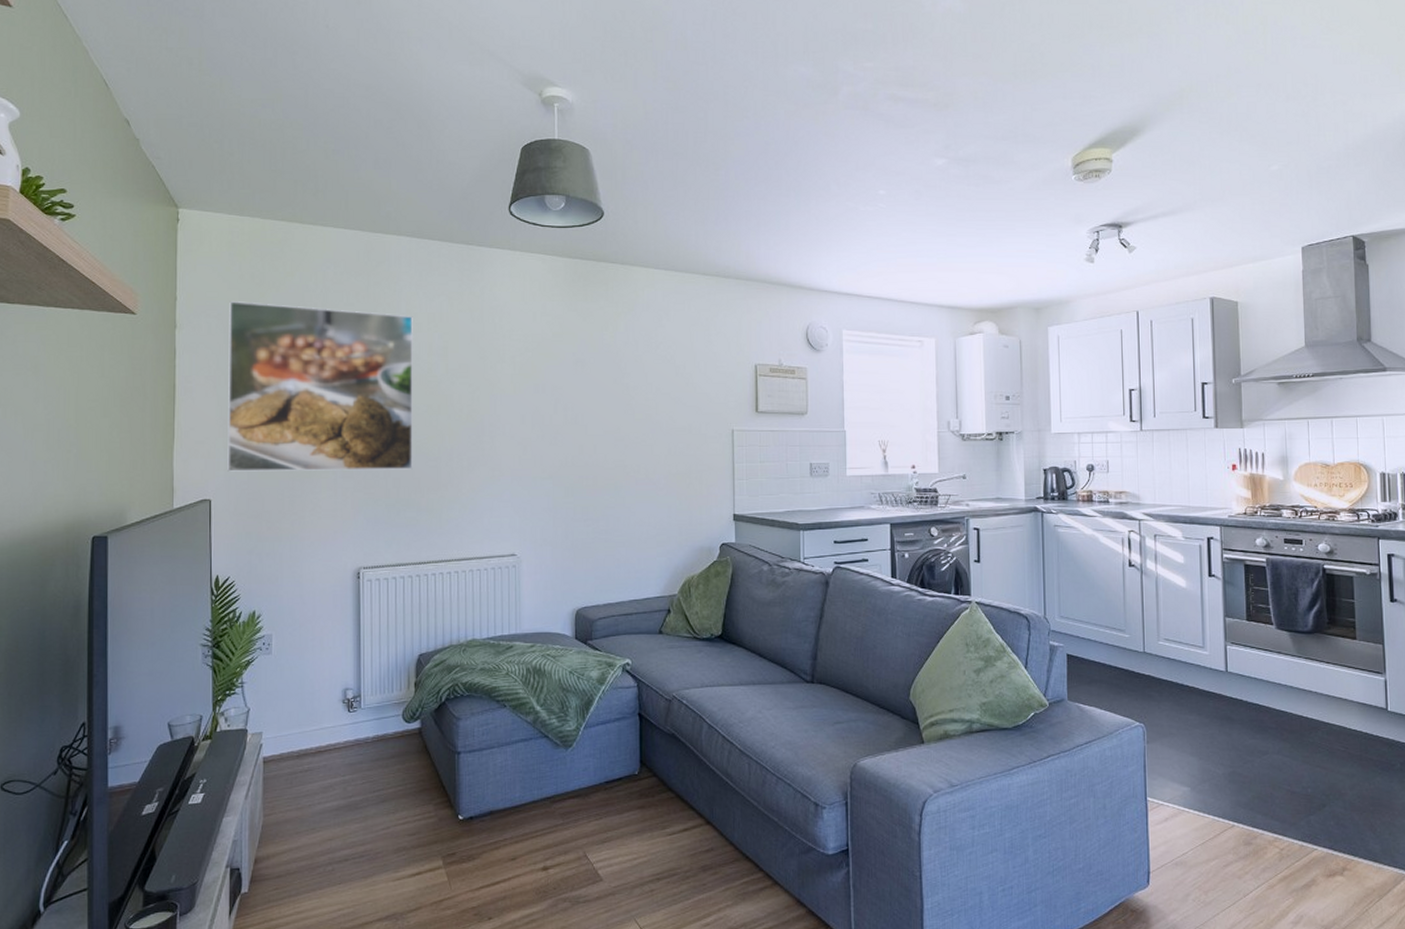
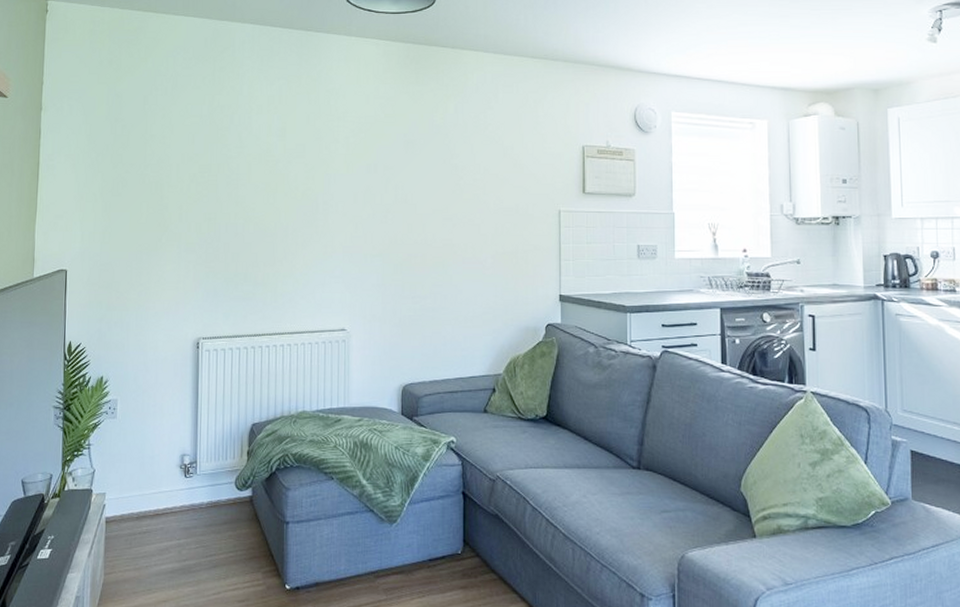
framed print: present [227,301,413,472] -> none [82,85,254,245]

